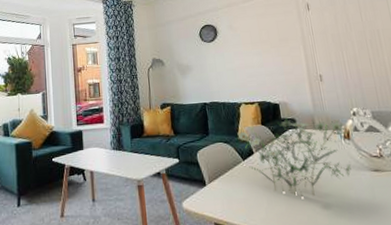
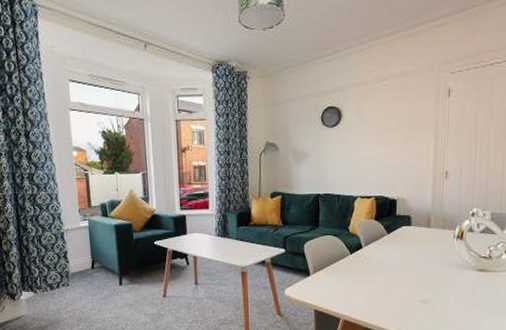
flower bouquet: present [238,116,352,197] -> none [348,213,463,291]

